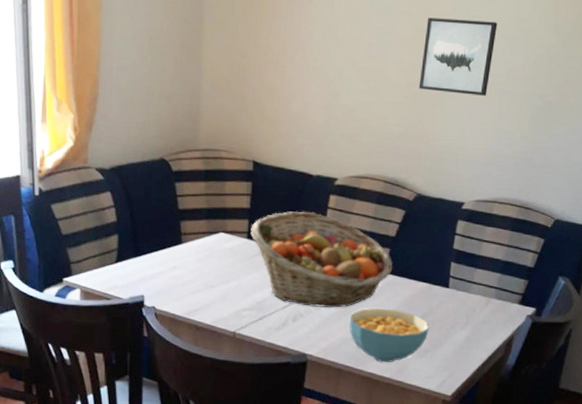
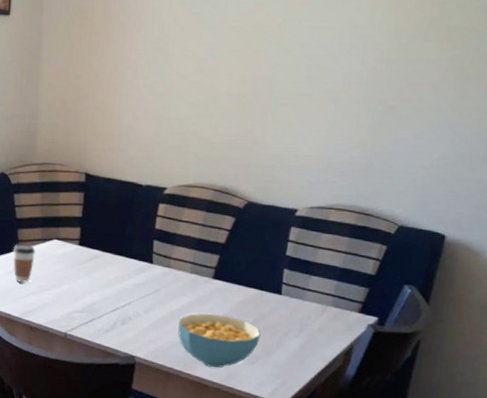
coffee cup: none [175,236,200,280] -> present [12,243,35,284]
fruit basket: present [250,211,393,308] -> none [82,219,223,312]
wall art: present [418,17,498,96] -> none [249,30,333,103]

